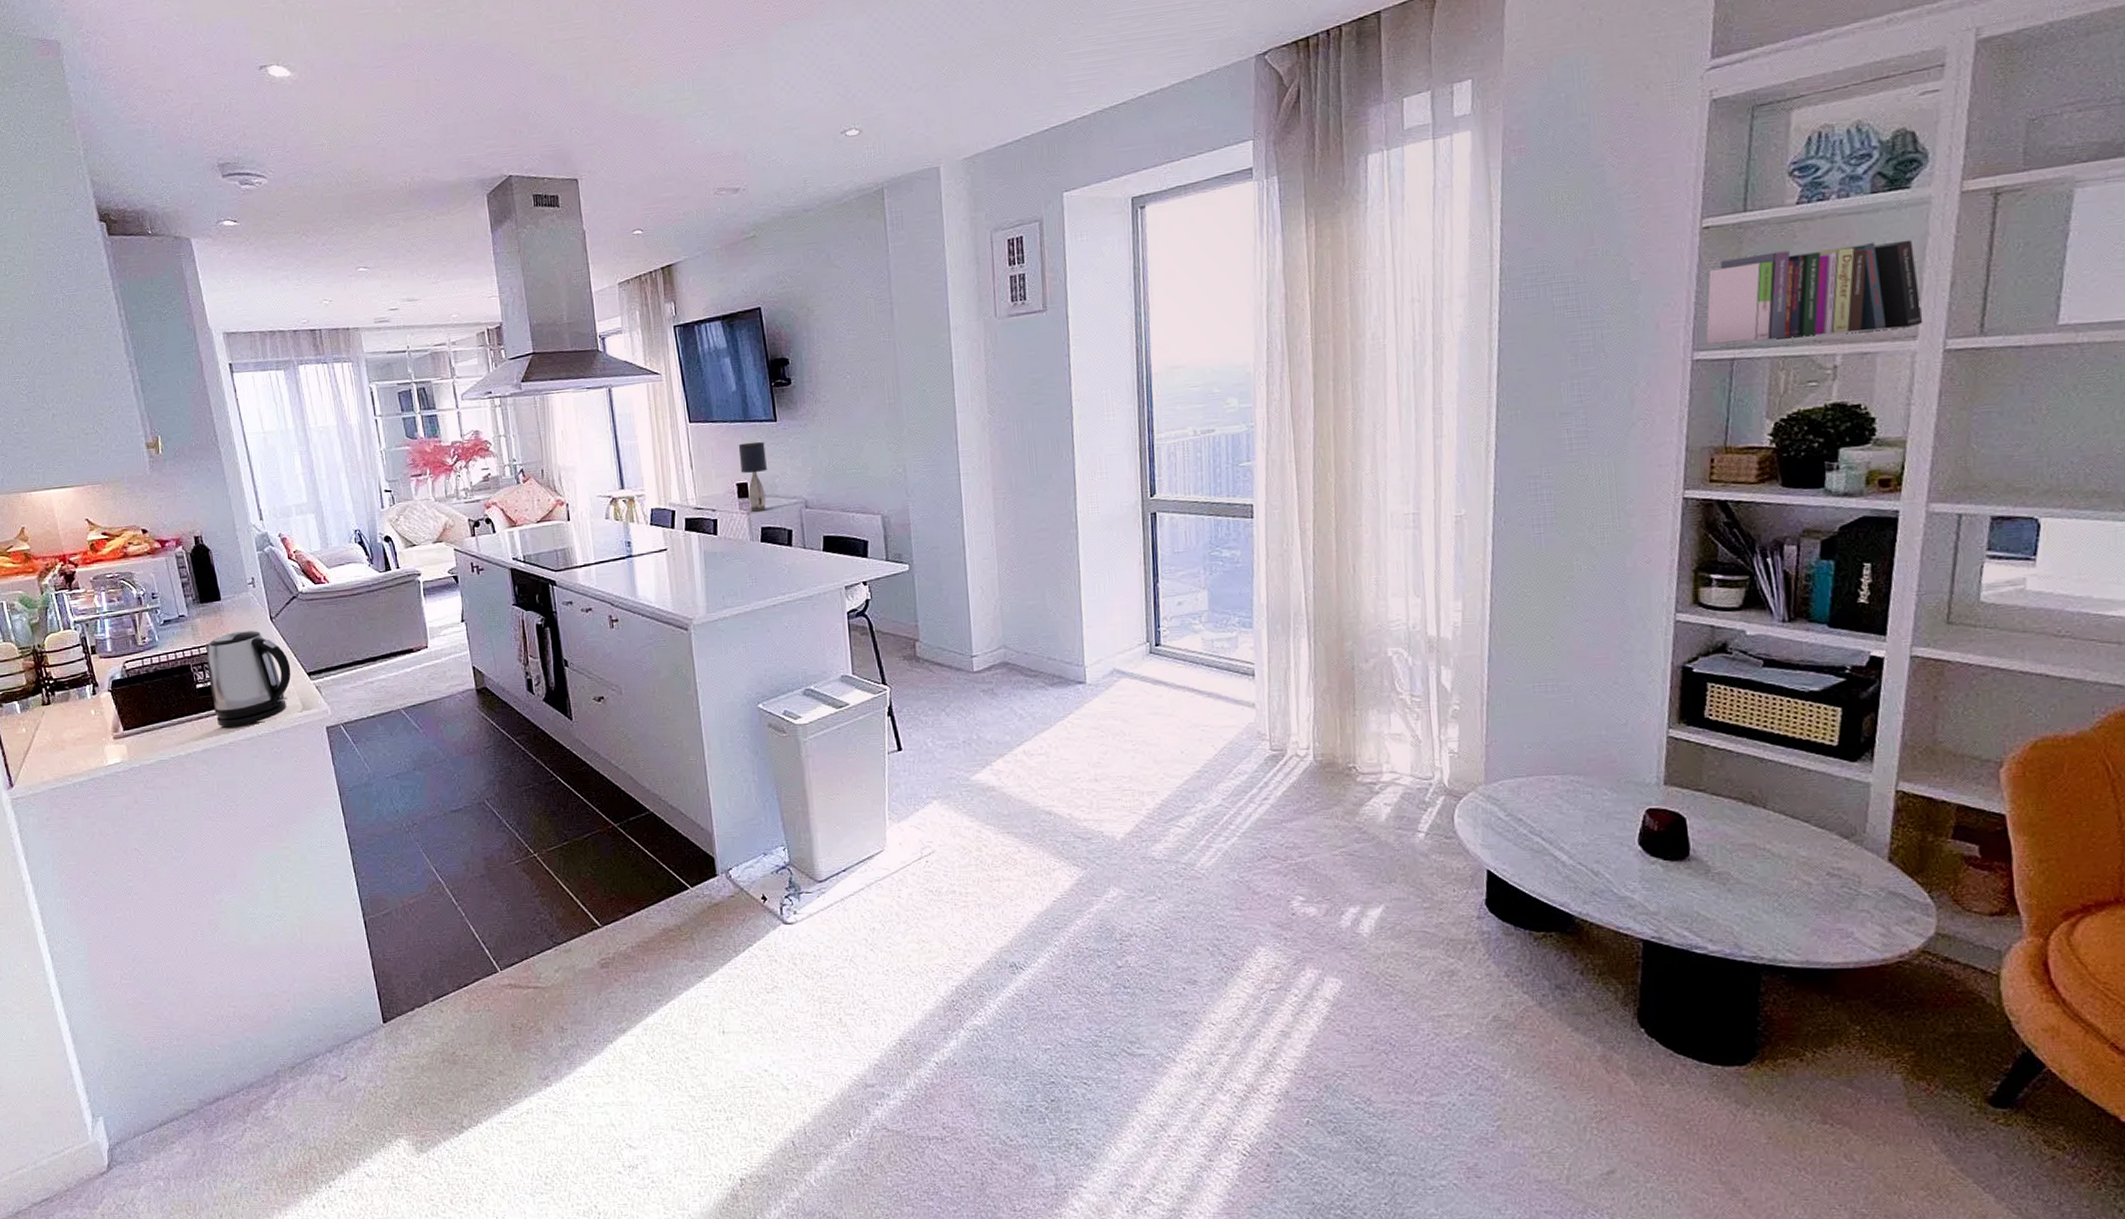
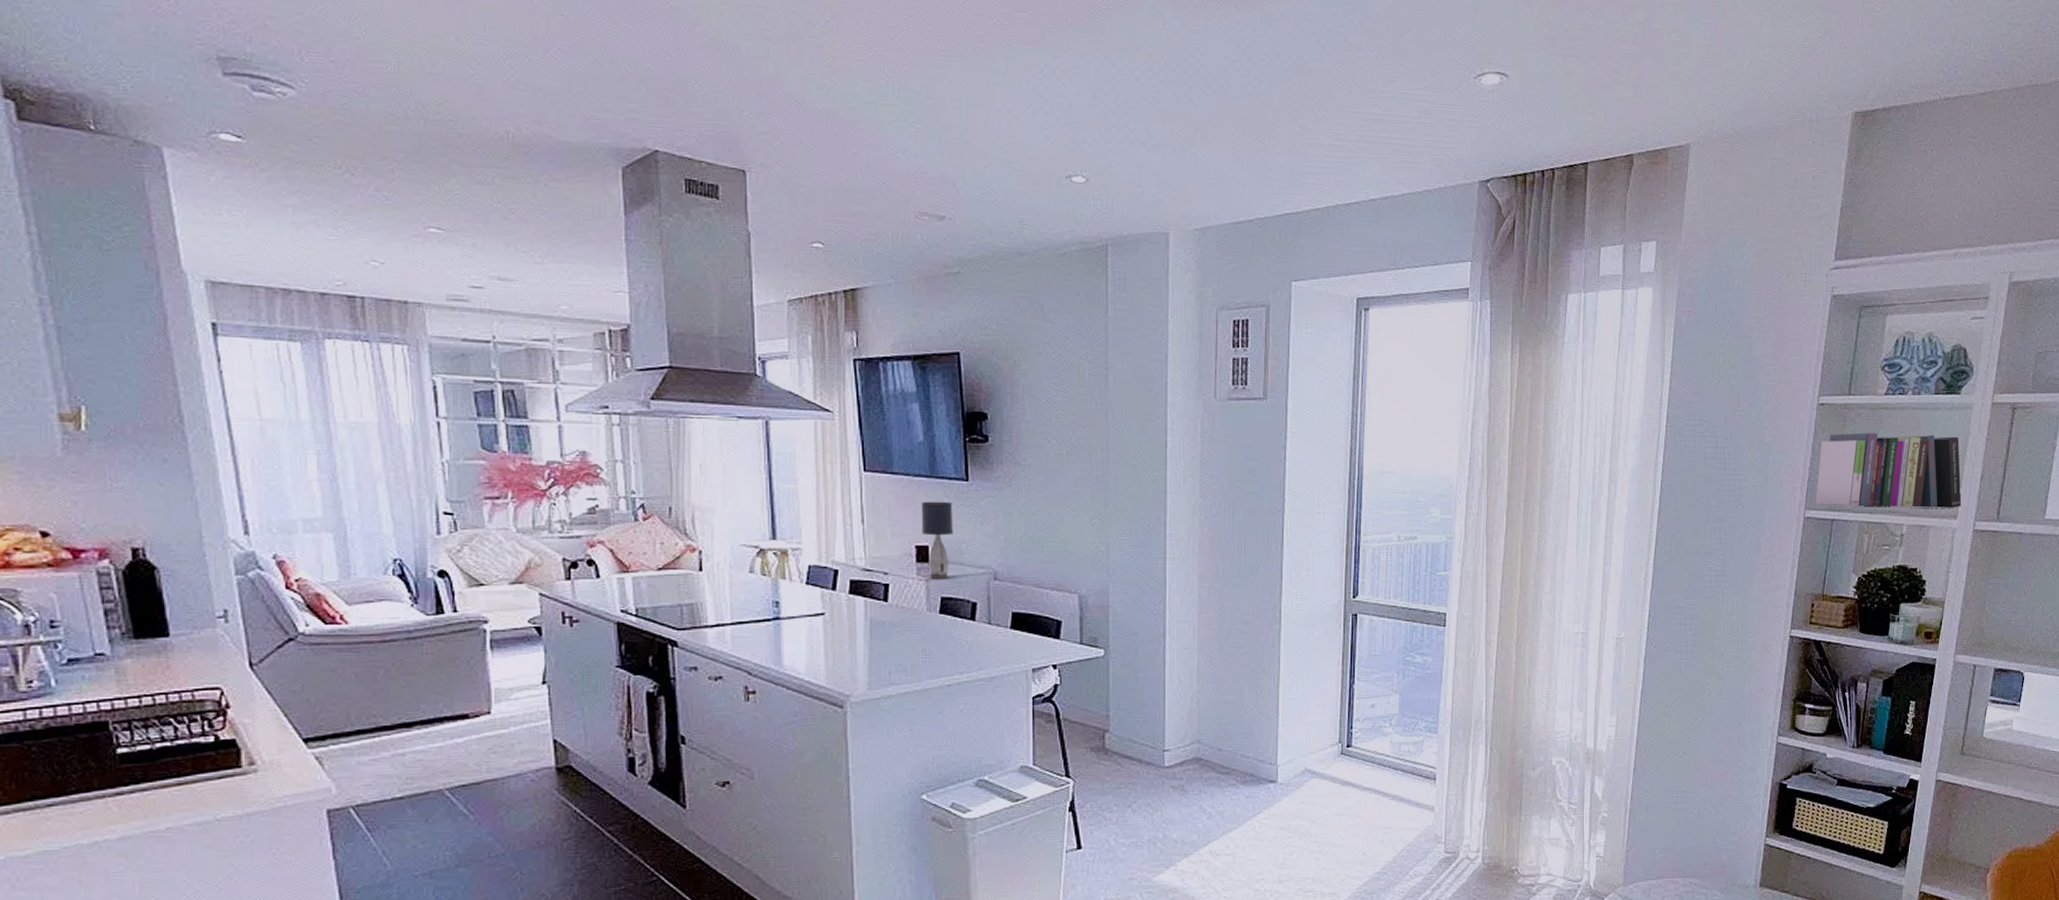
kettle: present [204,630,291,728] -> none [135,680,277,808]

